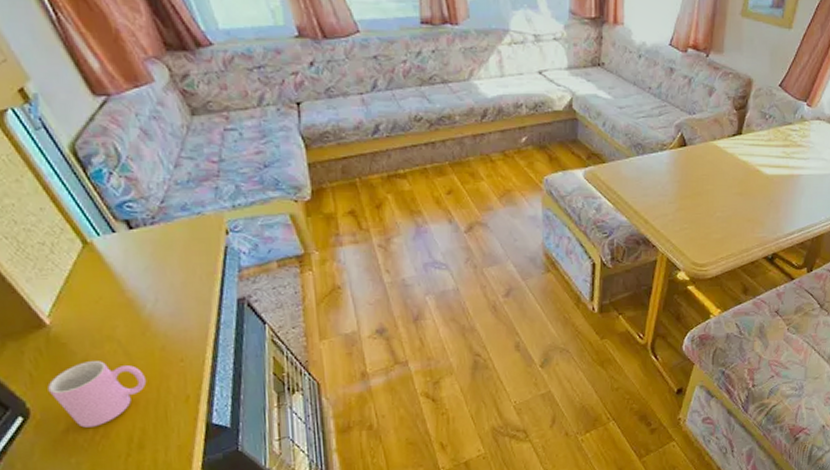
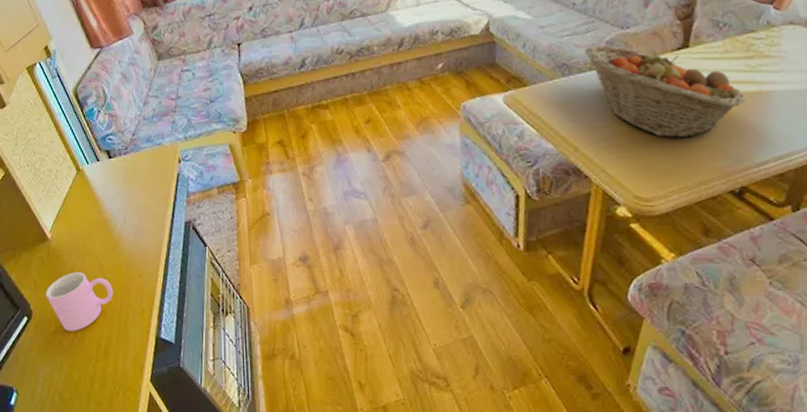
fruit basket: none [657,127,781,213] -> present [585,44,746,138]

